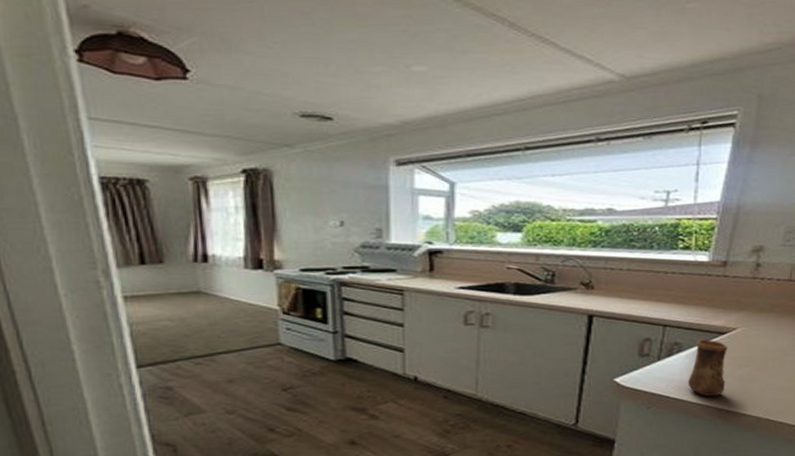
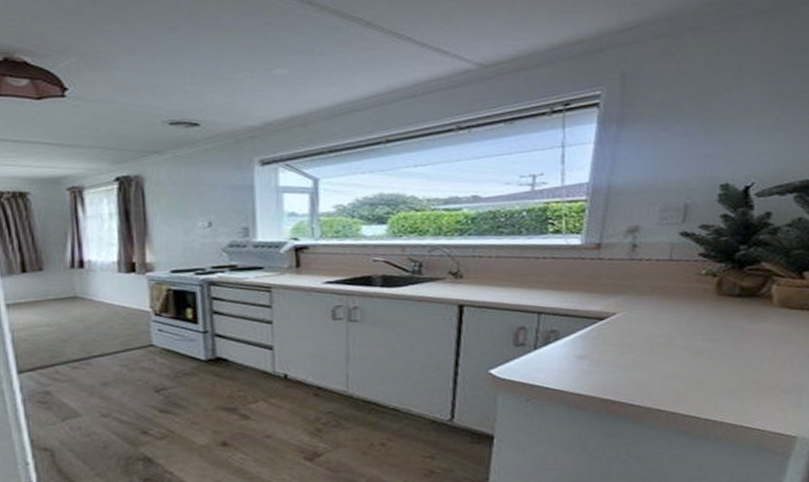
cup: present [687,339,728,397] -> none [567,325,609,387]

